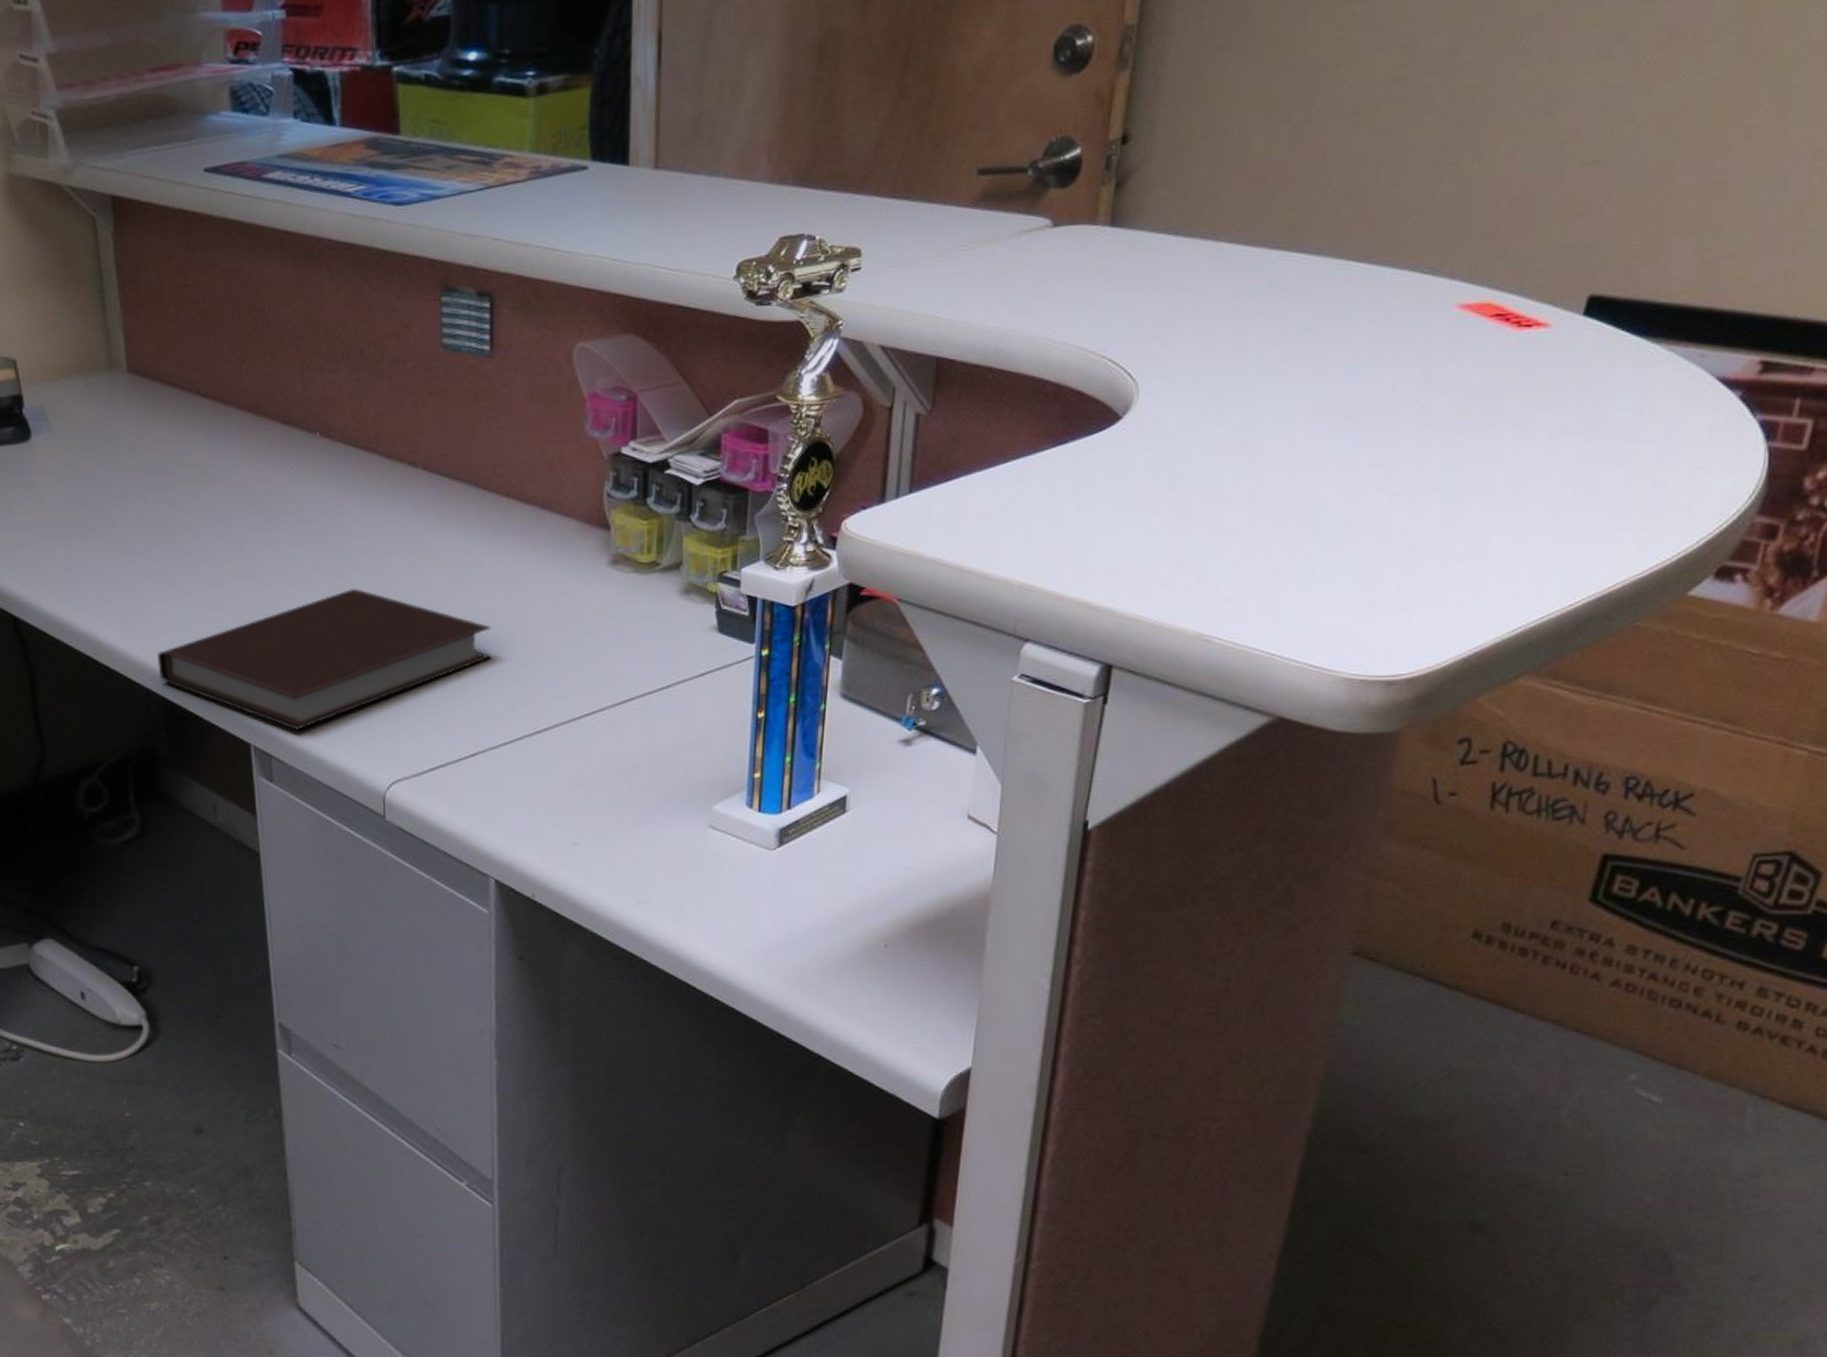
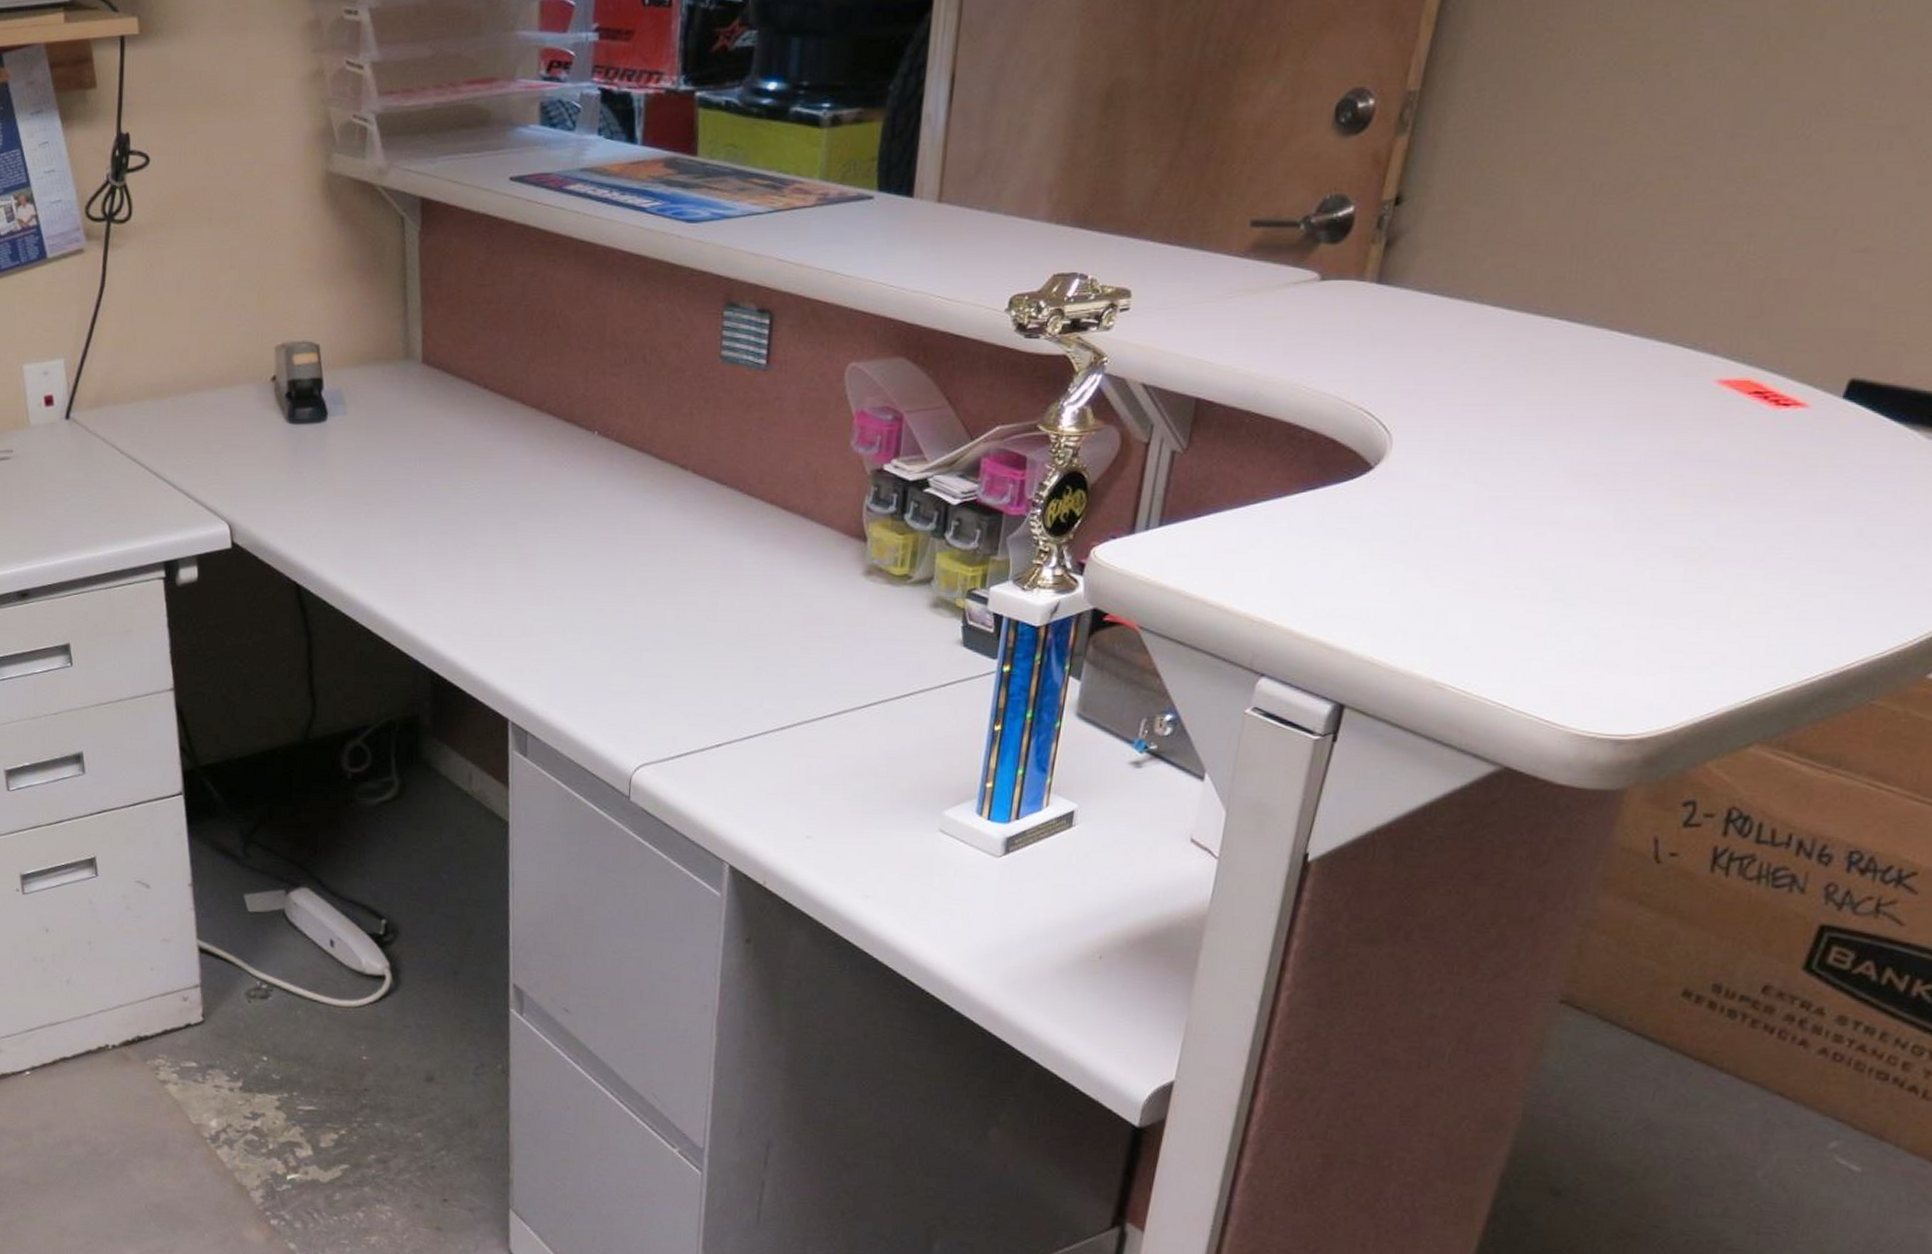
notebook: present [157,589,492,730] -> none [427,581,746,710]

